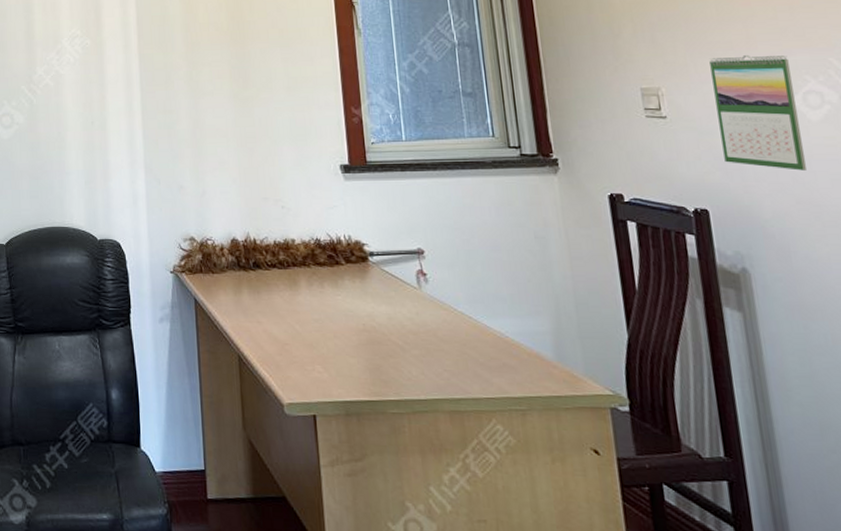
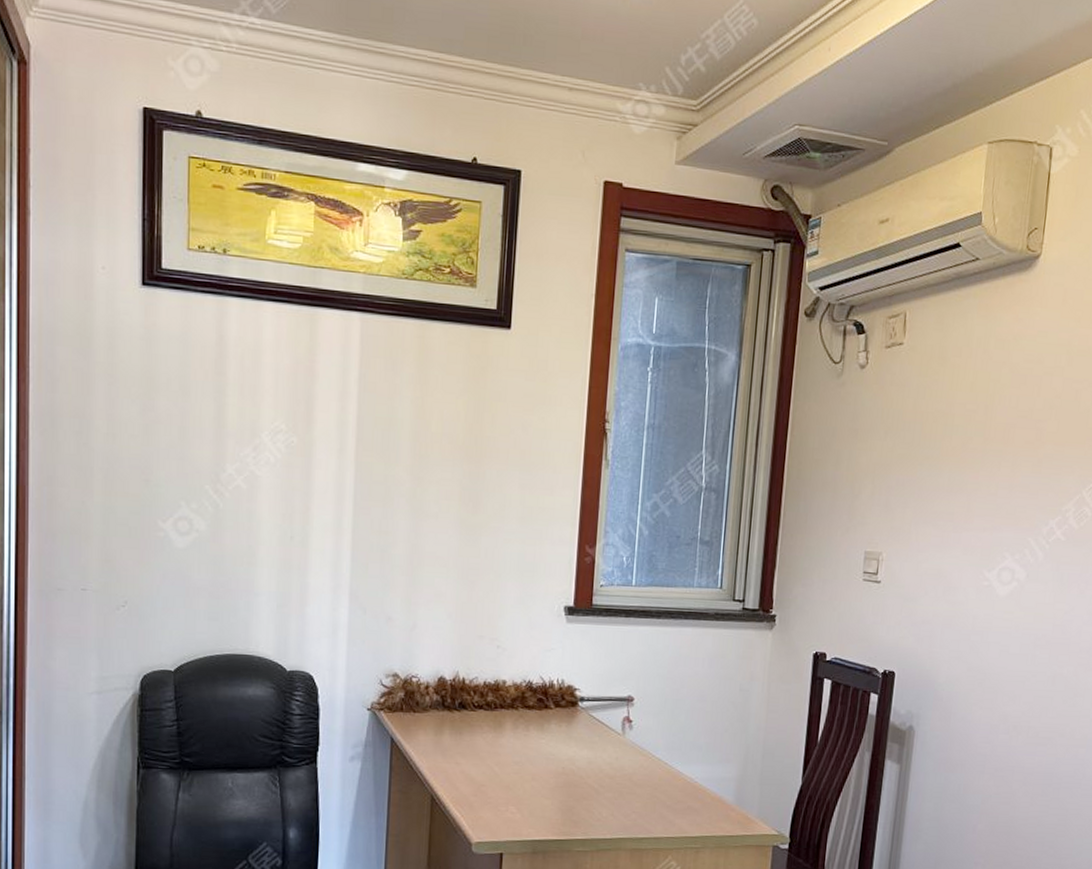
calendar: present [709,54,807,171] -> none [920,527,996,641]

